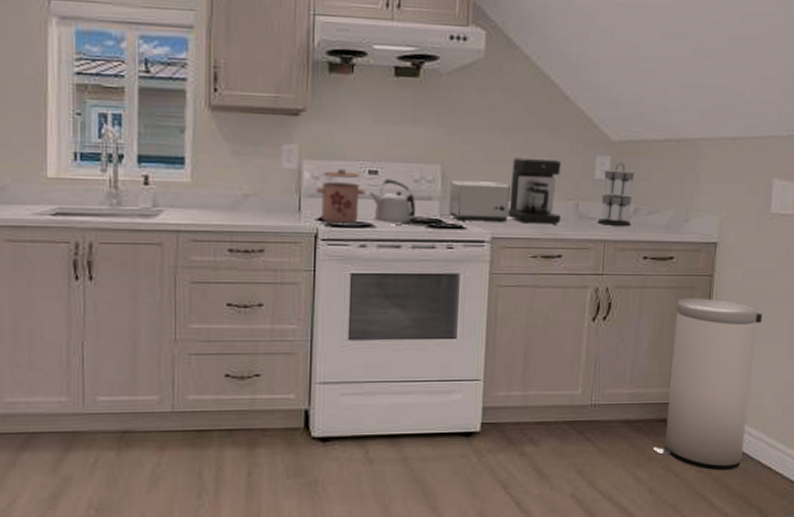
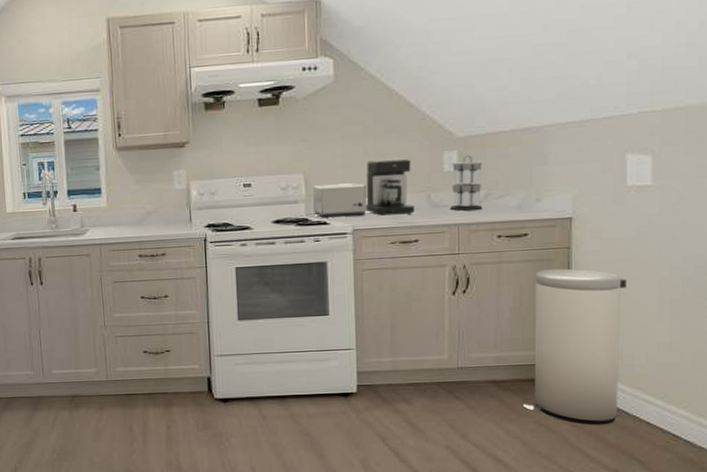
cooking pot: present [316,167,366,223] -> none [202,184,243,229]
kettle: present [369,179,416,224] -> none [245,189,286,226]

